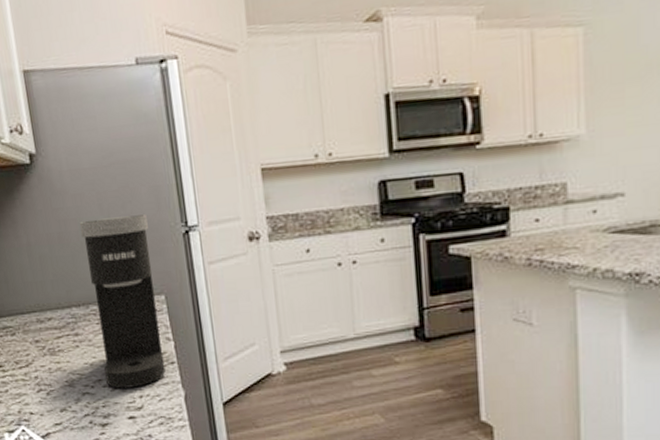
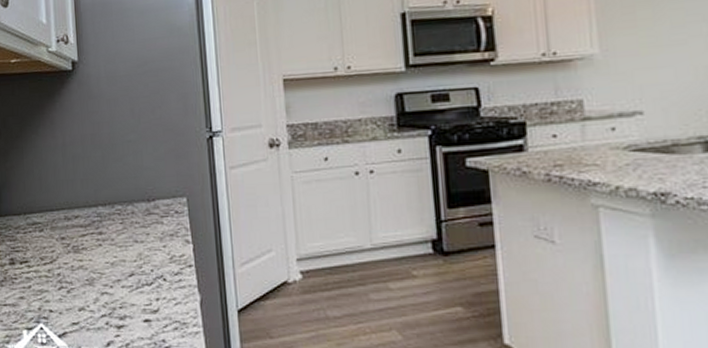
coffee maker: present [79,214,166,389] -> none [111,119,183,290]

